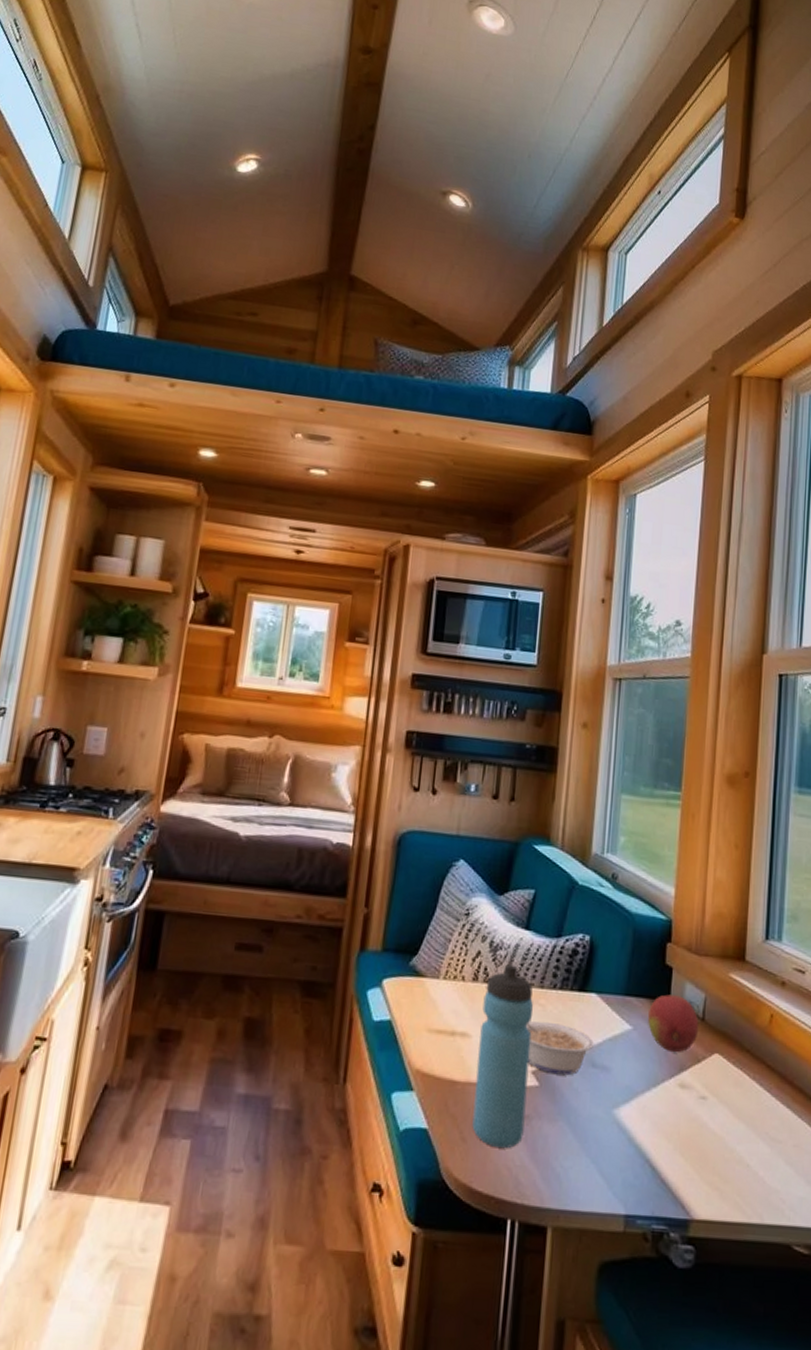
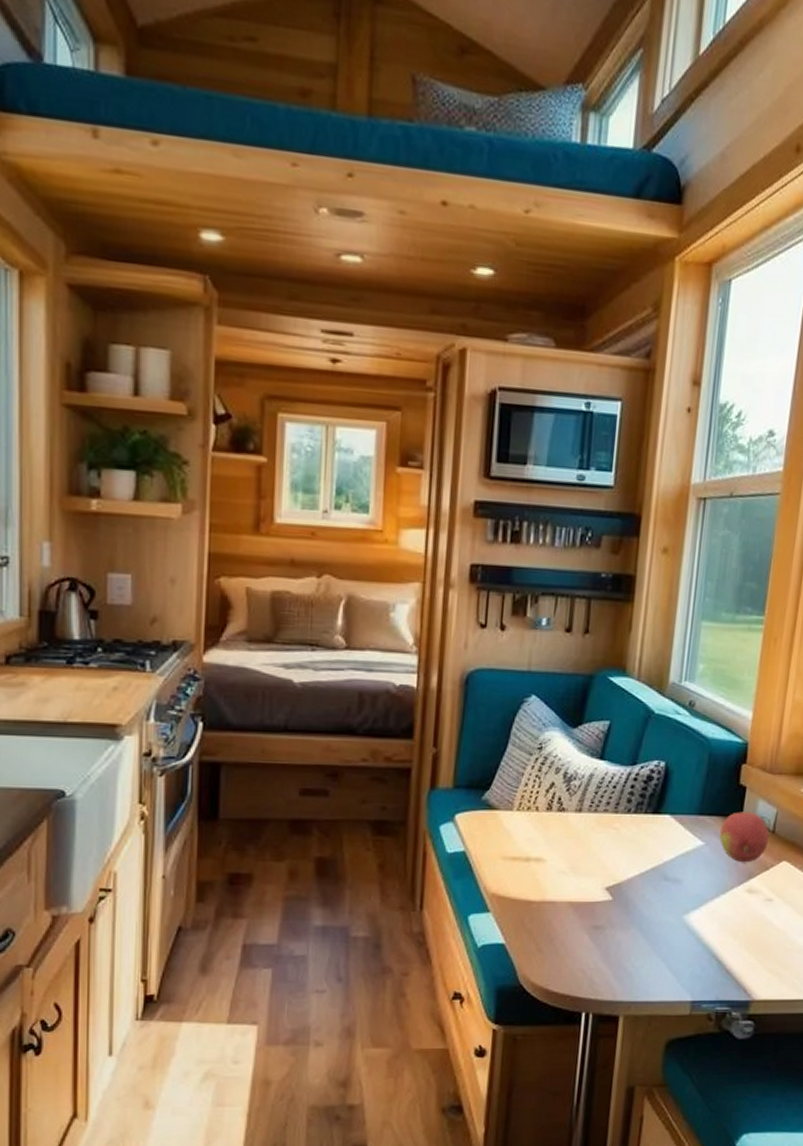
water bottle: present [472,964,533,1149] -> none [548,793,607,955]
legume: present [525,1020,594,1076] -> none [599,843,666,889]

